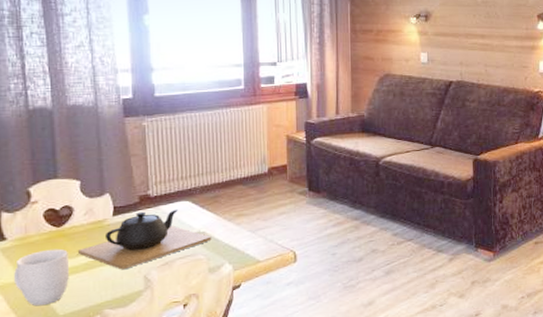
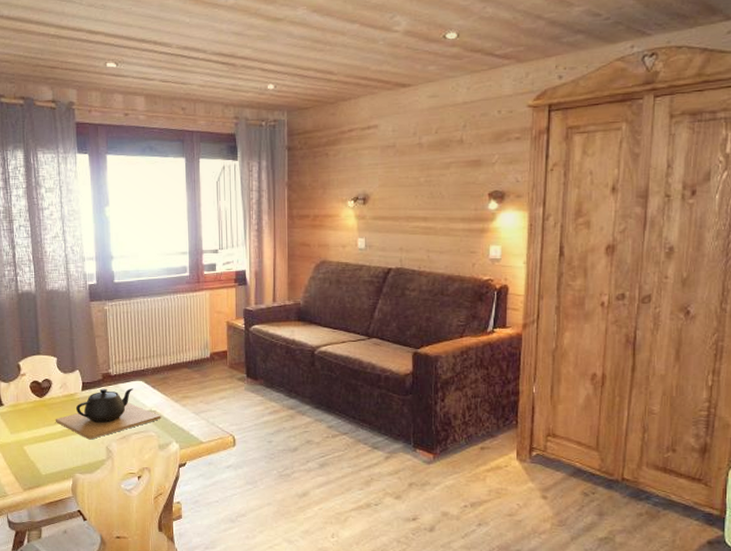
mug: present [14,248,69,306] -> none [9,416,49,465]

